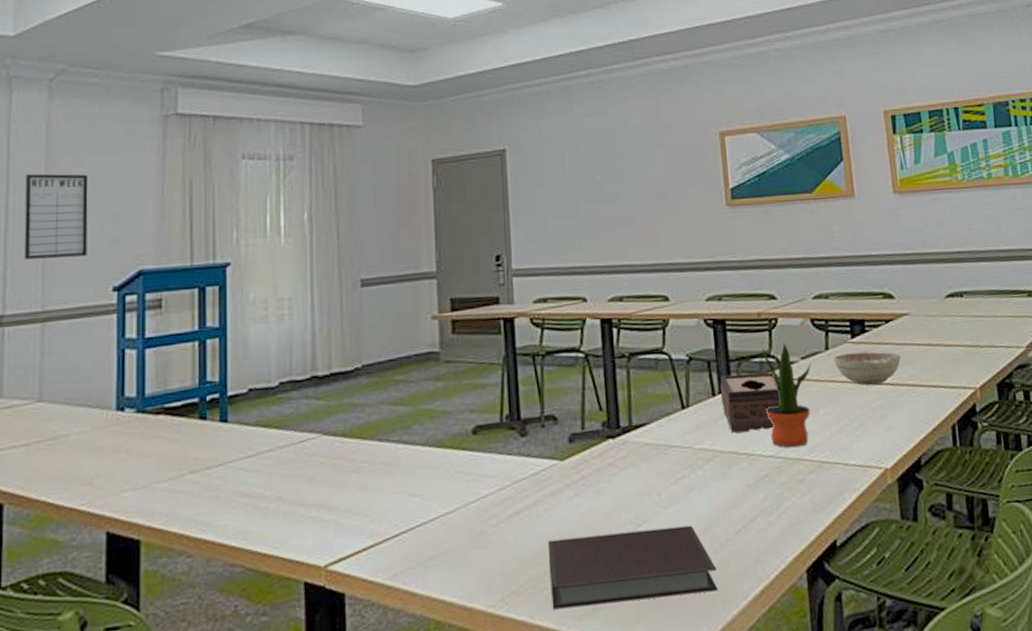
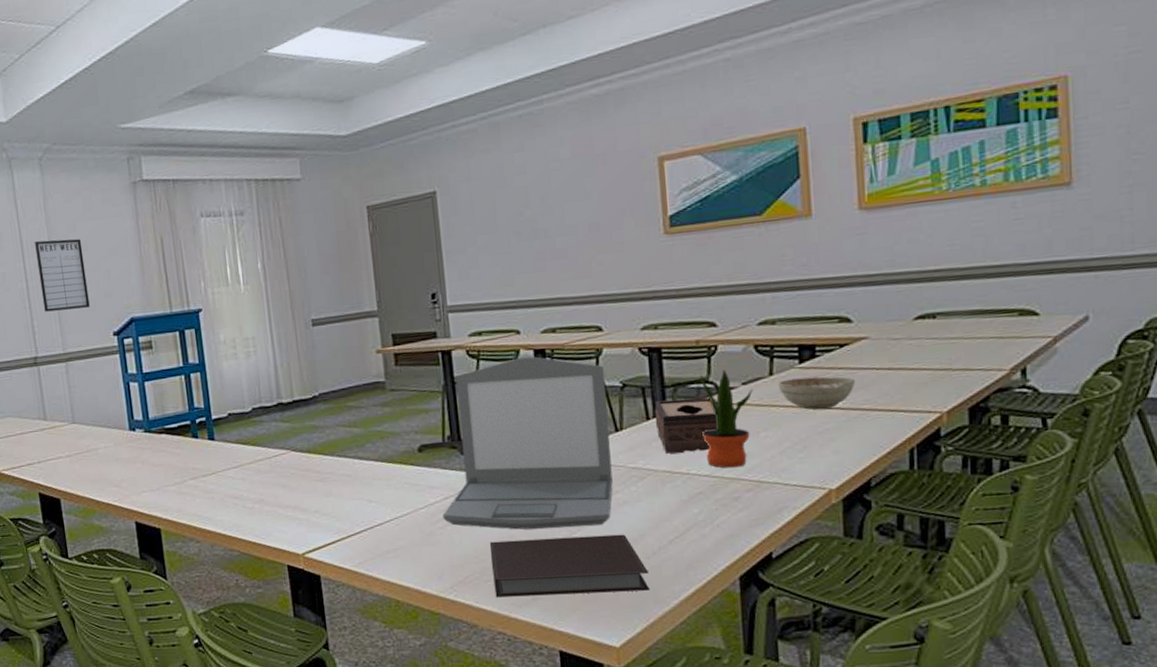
laptop: none [496,326,680,525] -> present [442,356,613,530]

